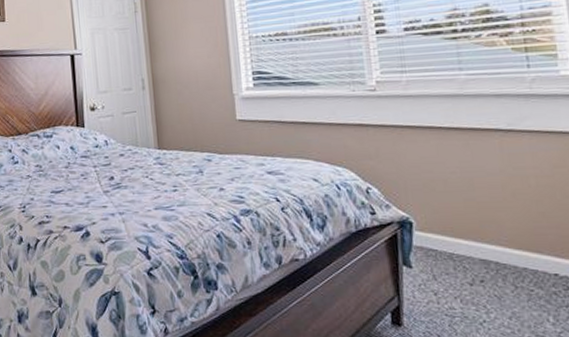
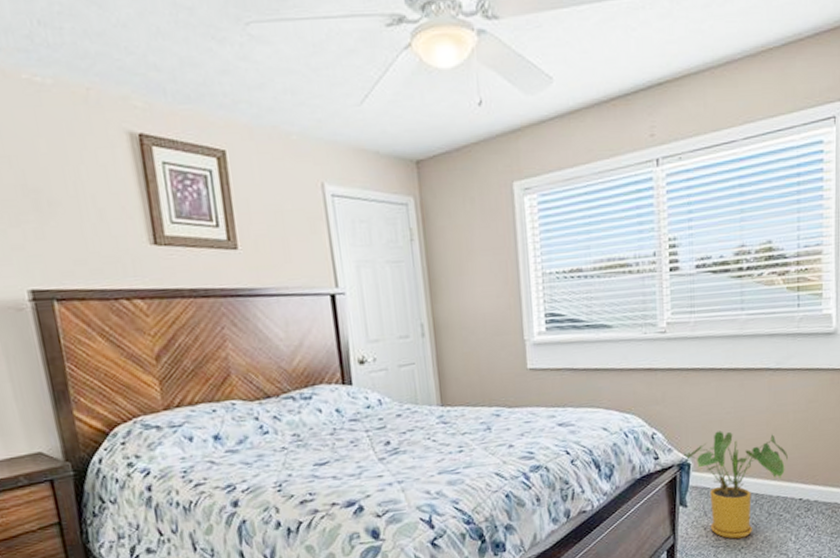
house plant: none [402,190,534,310] -> present [682,431,788,539]

